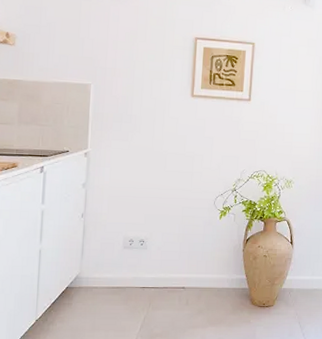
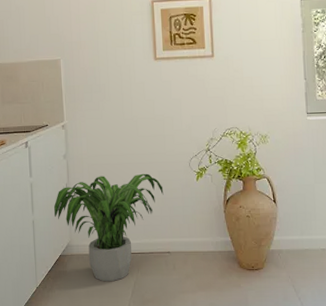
potted plant: none [65,208,185,316] -> present [53,173,164,282]

